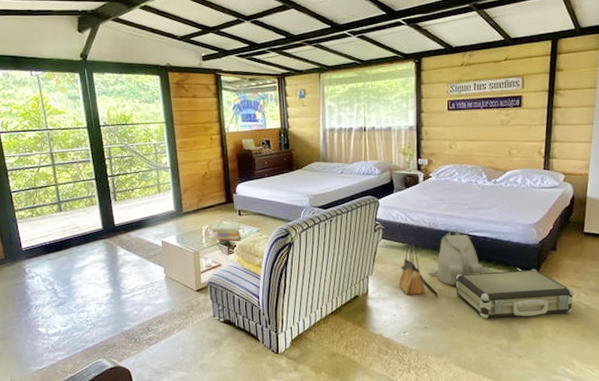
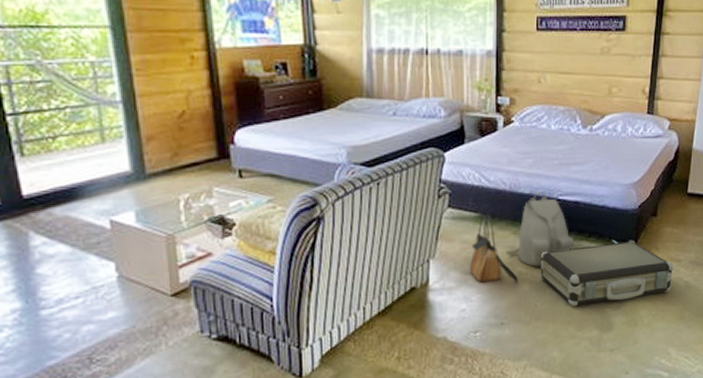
books: present [210,223,240,243] -> none [192,189,242,220]

